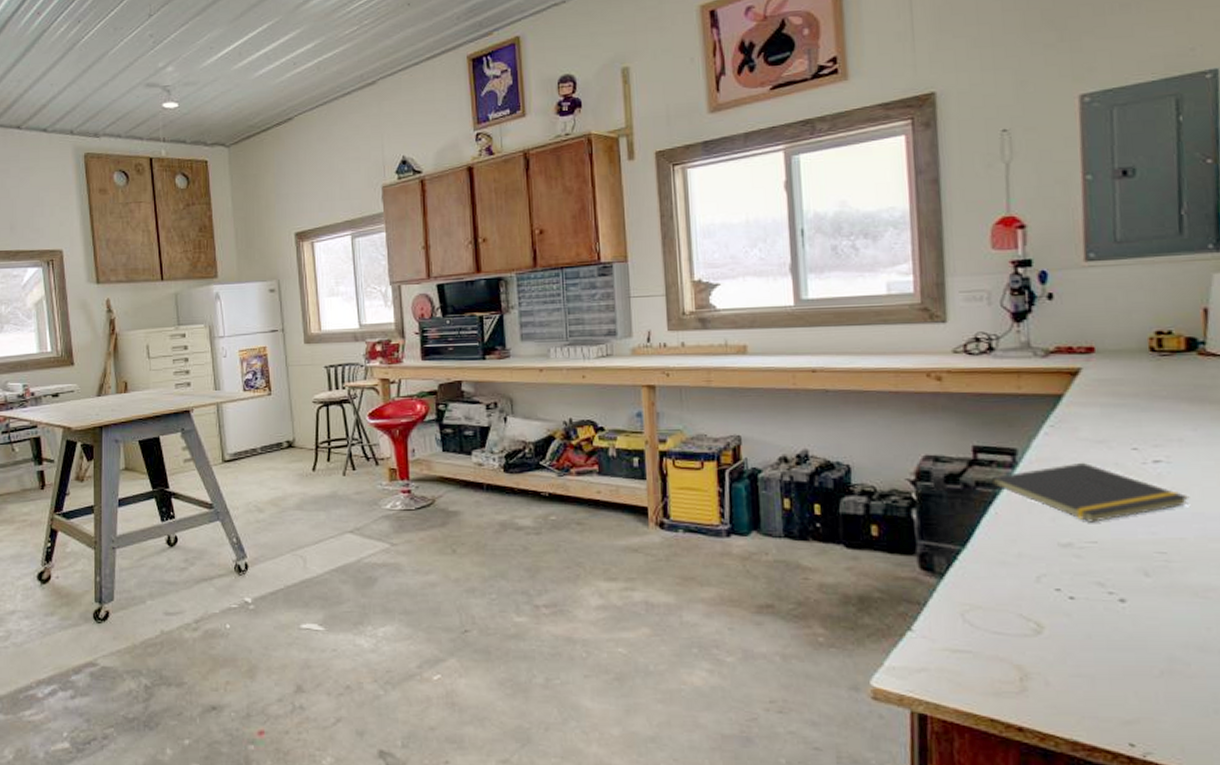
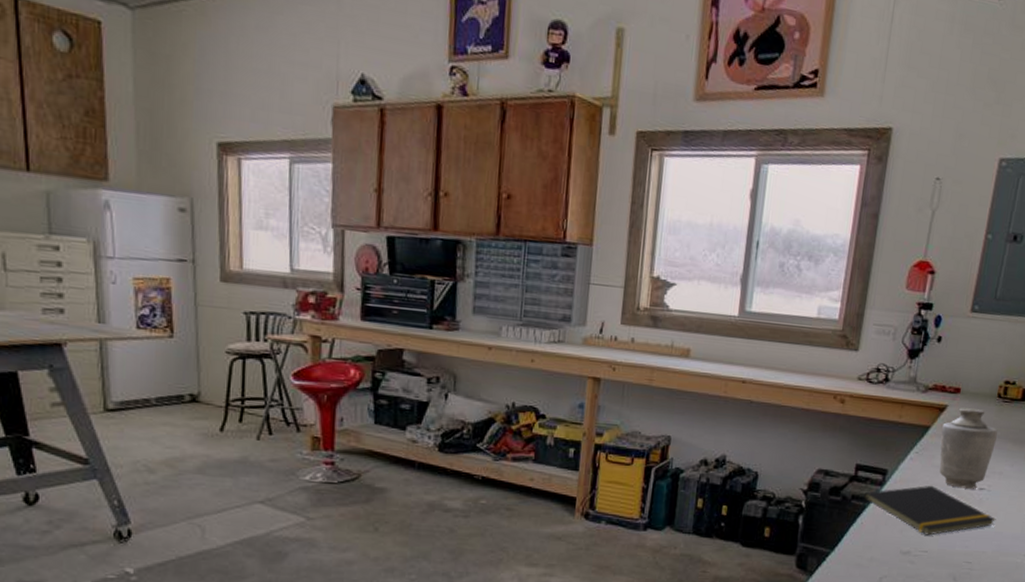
vase: none [1080,368,1163,463] -> present [939,408,998,489]

